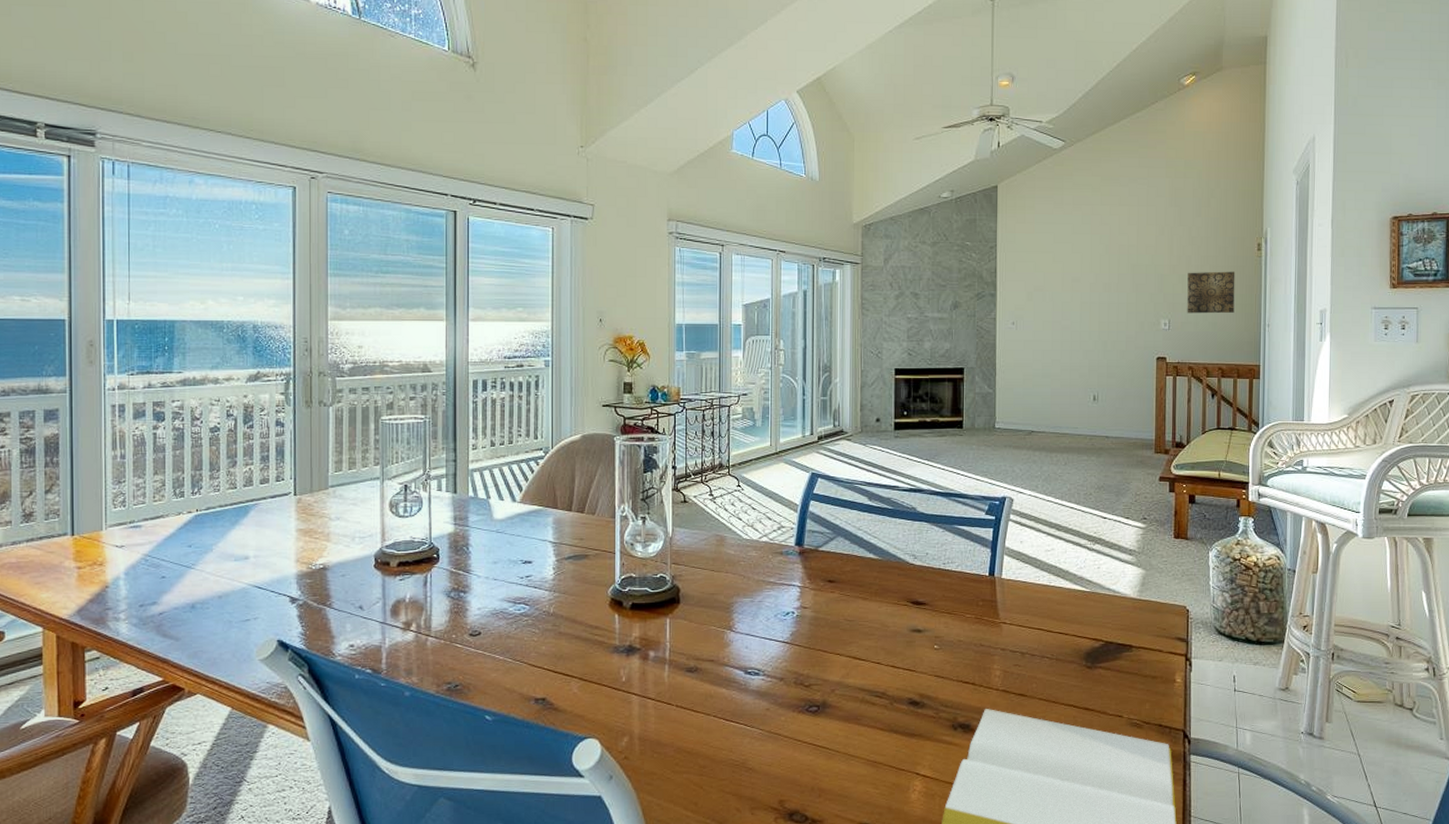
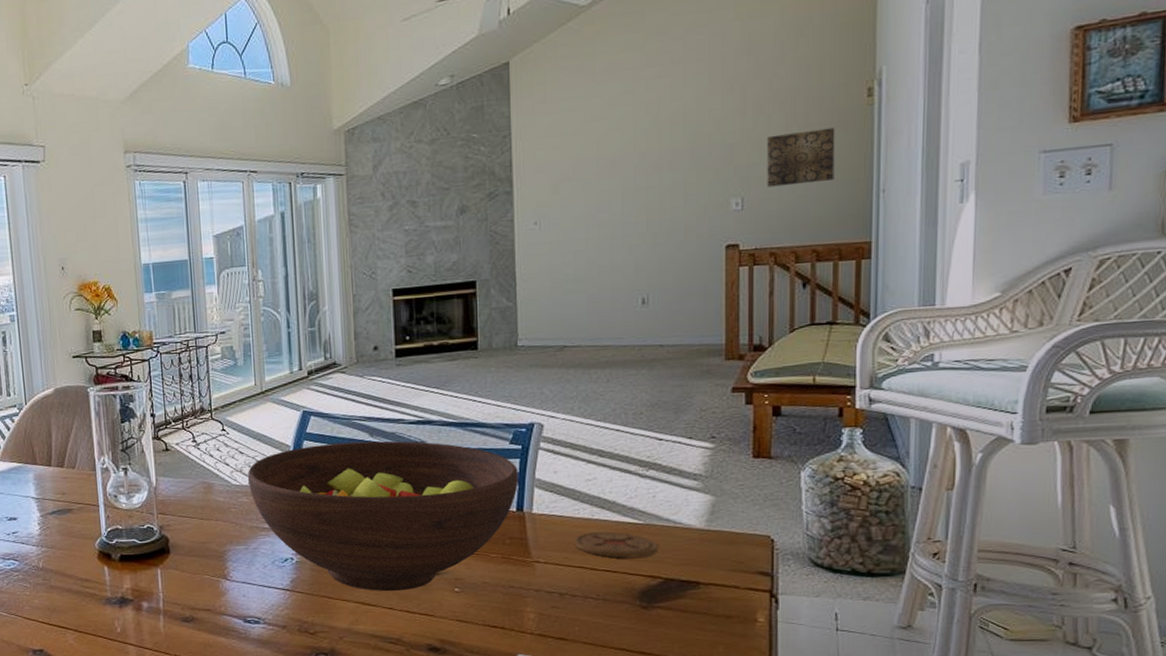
fruit bowl: none [757,504,991,647] -> present [247,440,518,592]
coaster: none [1034,596,1101,622] -> present [574,530,659,558]

